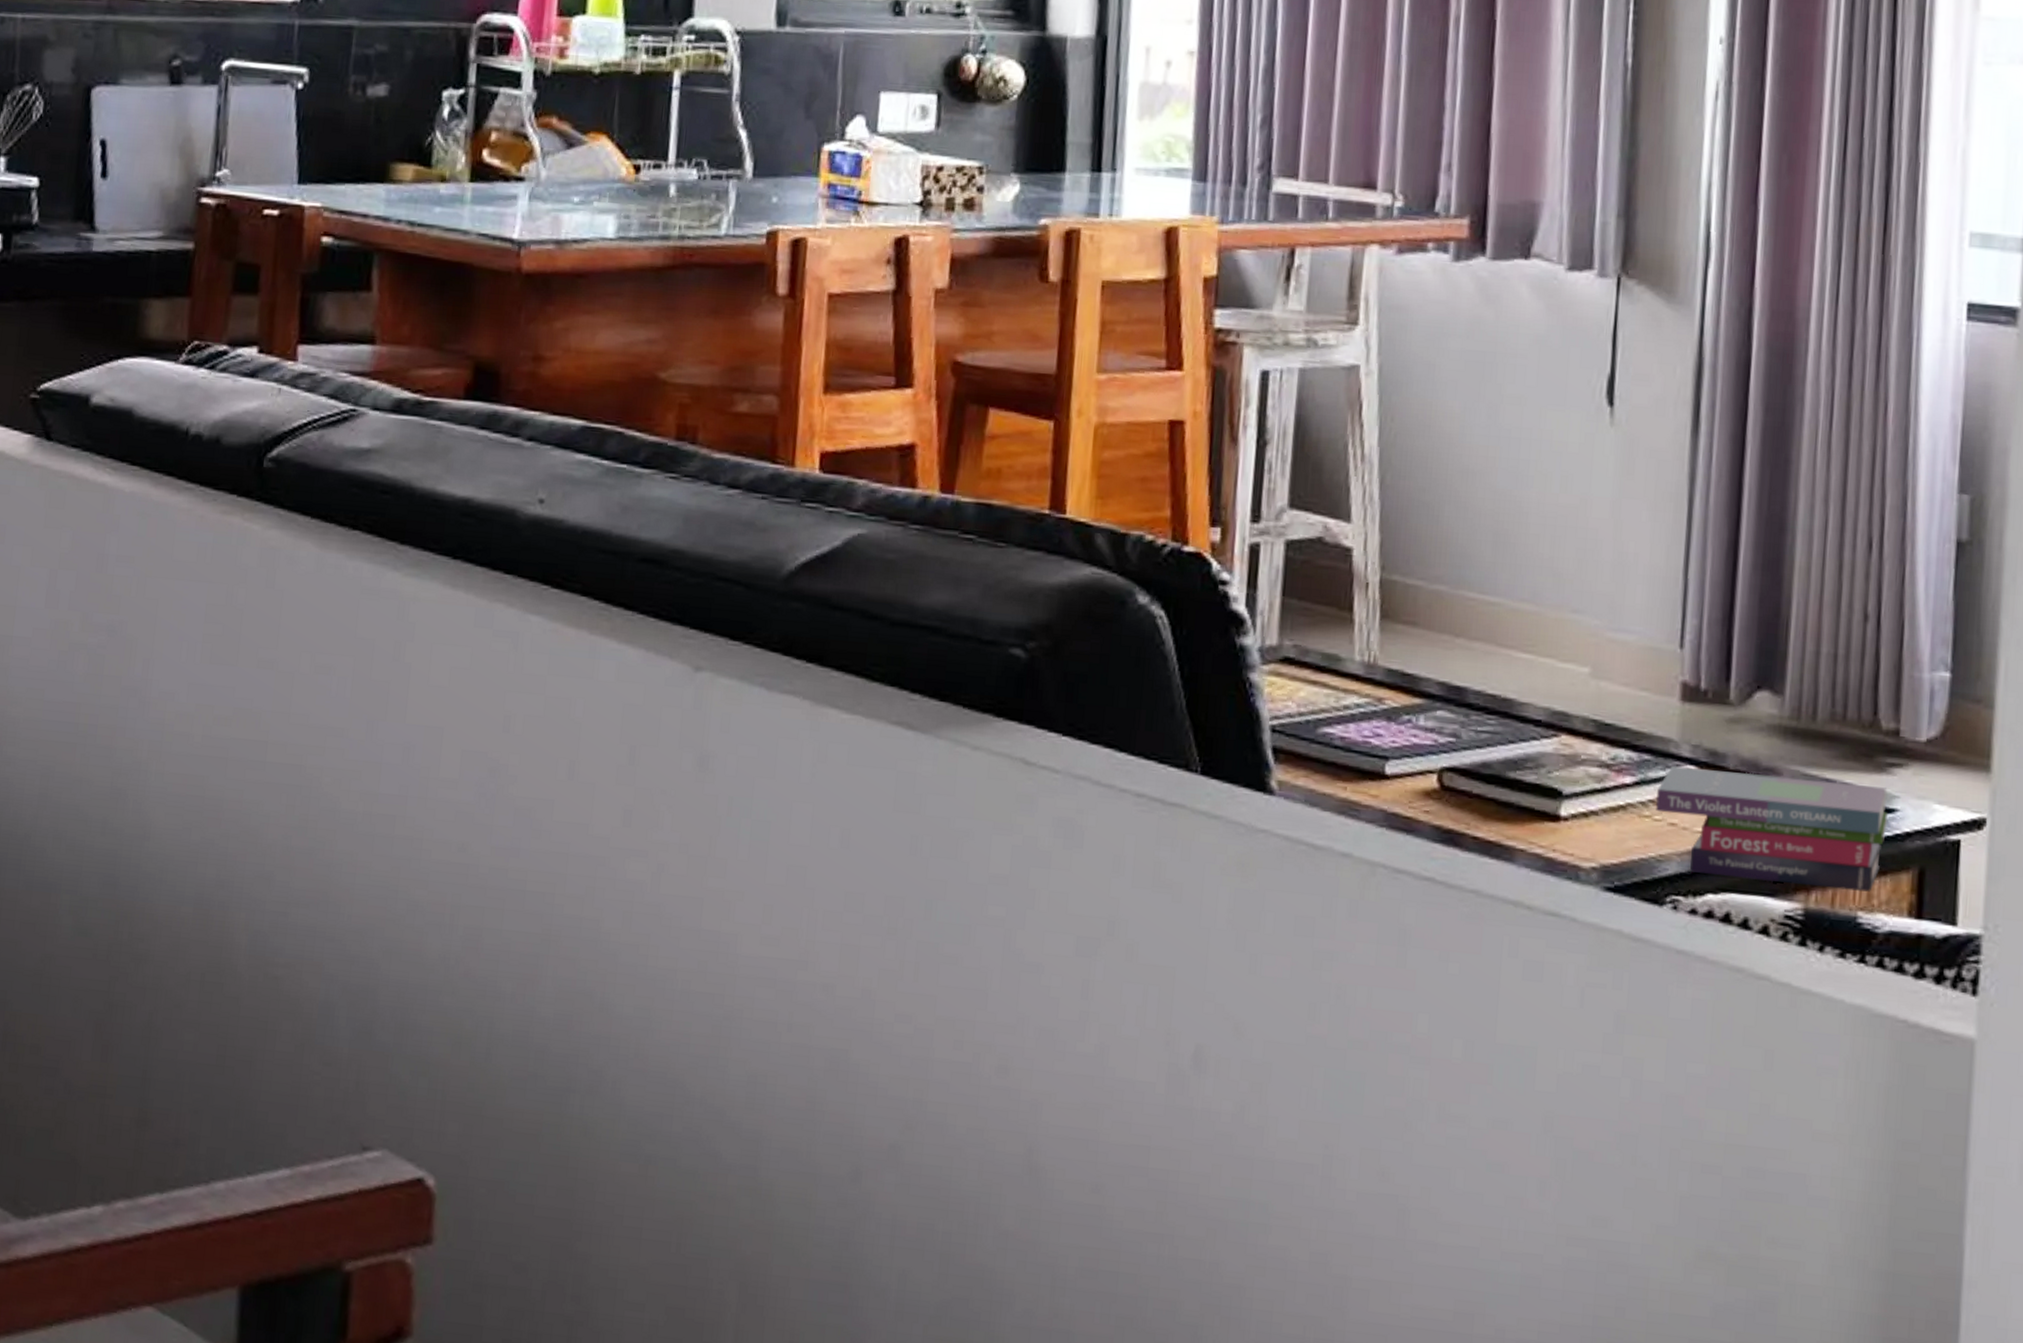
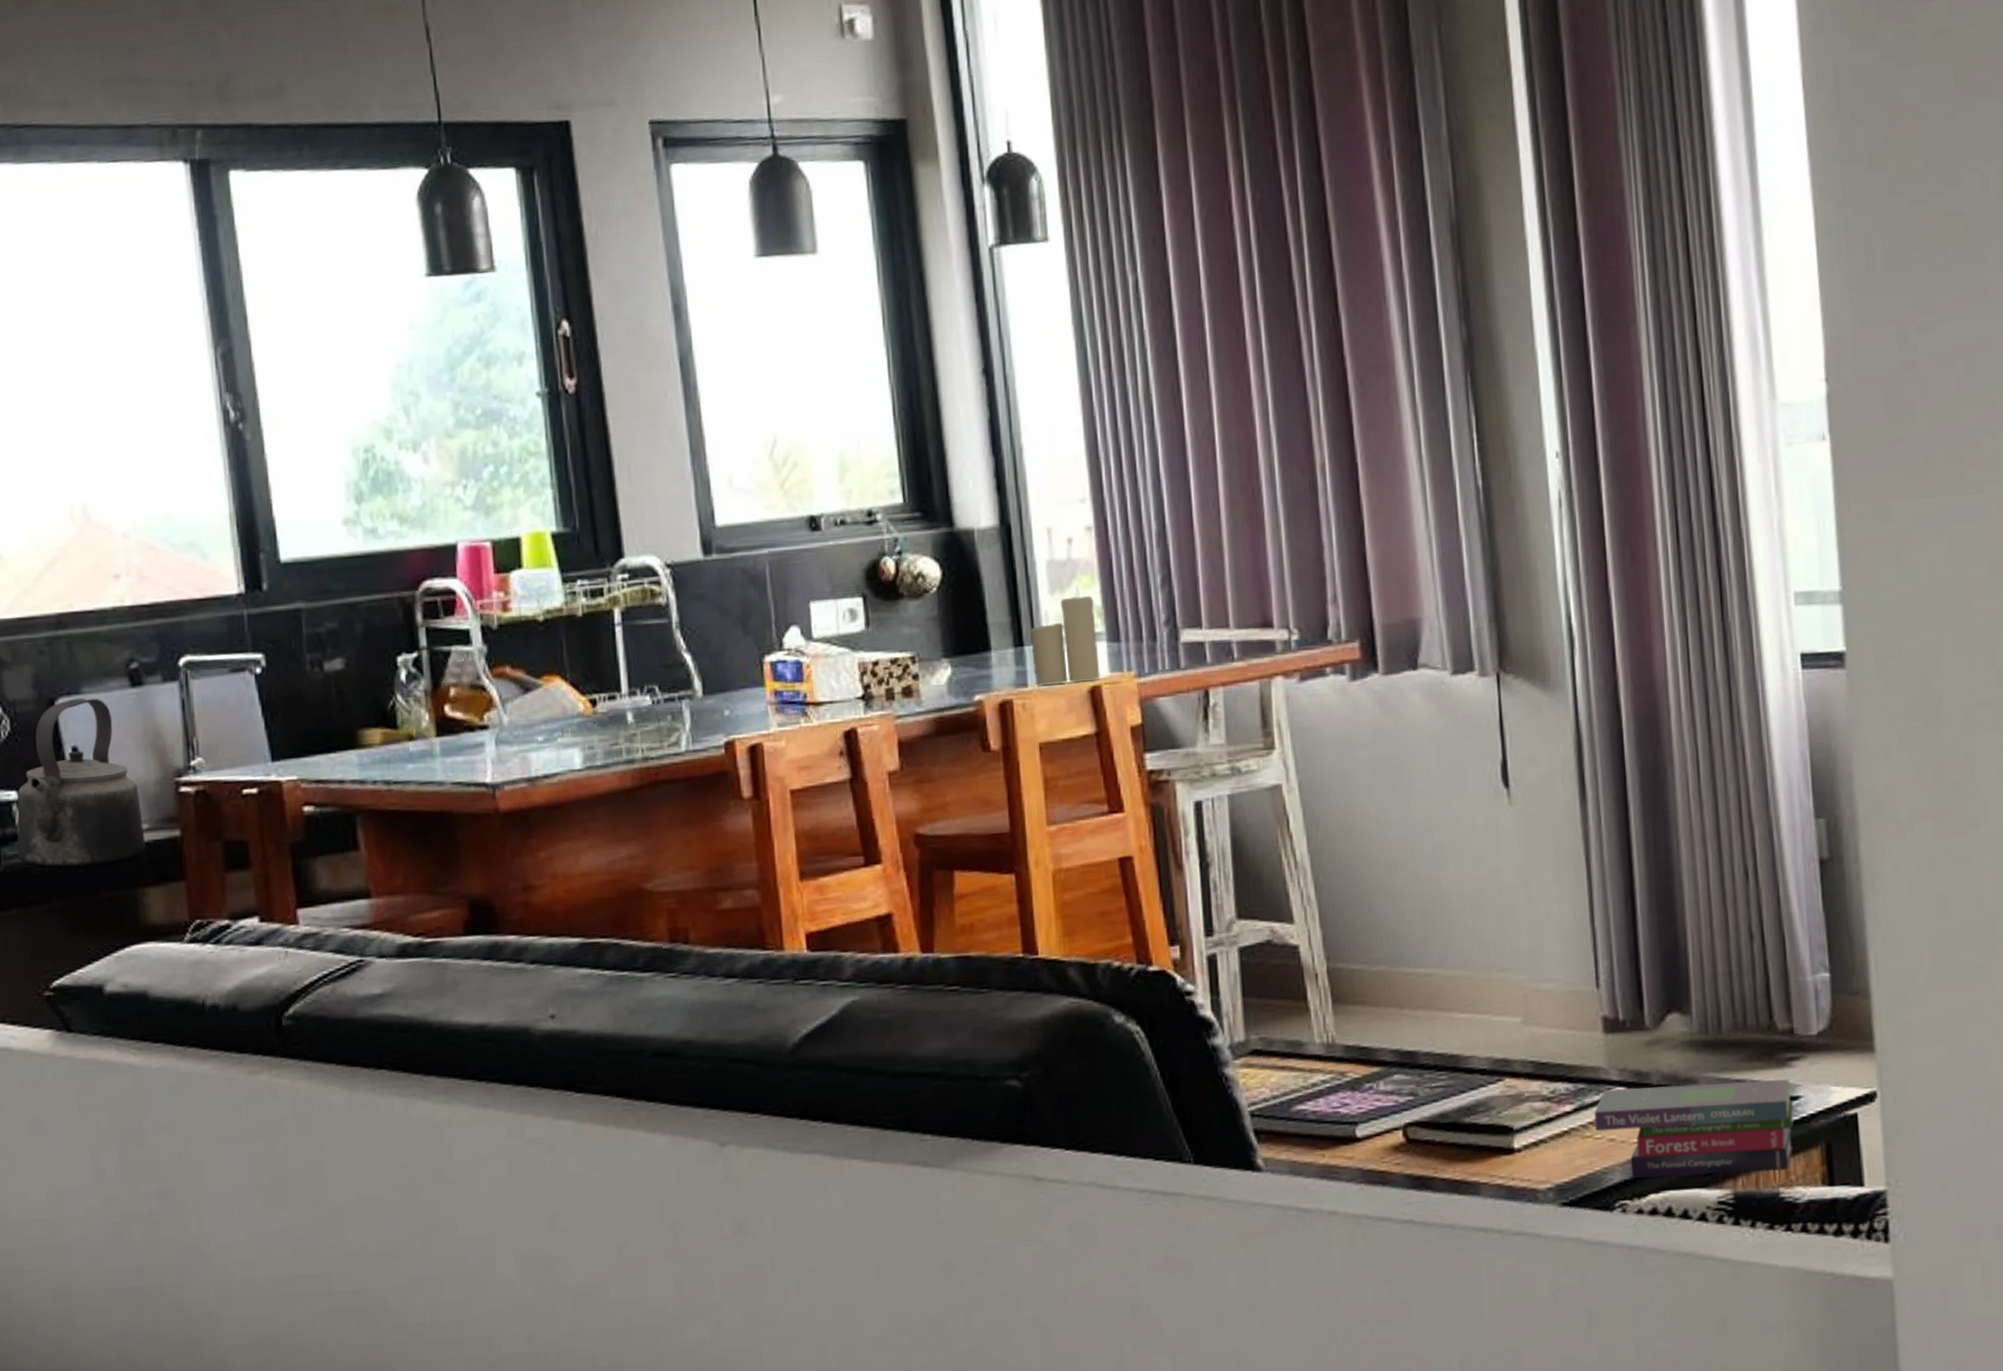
kettle: none [28,88,160,269] -> present [17,698,146,868]
candle: none [1108,113,1184,221] -> present [1030,585,1100,685]

